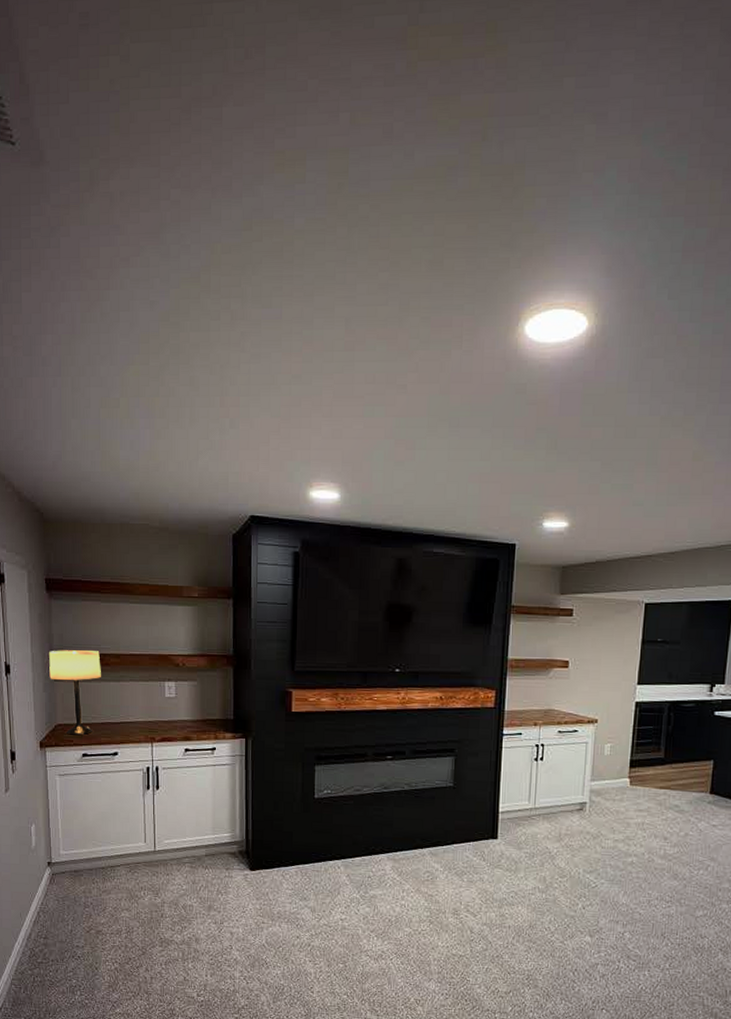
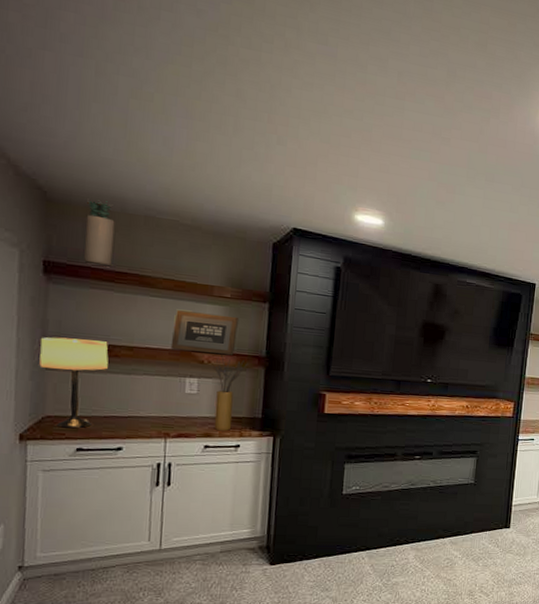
vase: none [74,514,97,578] -> present [84,200,115,267]
picture frame: none [150,615,206,657] -> present [170,310,238,356]
vase: none [189,656,218,735] -> present [214,355,248,432]

